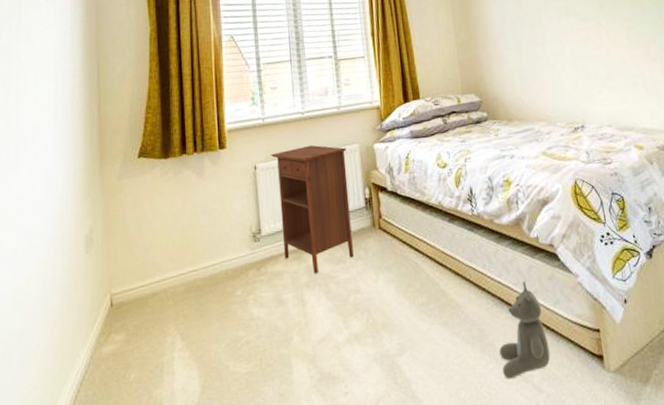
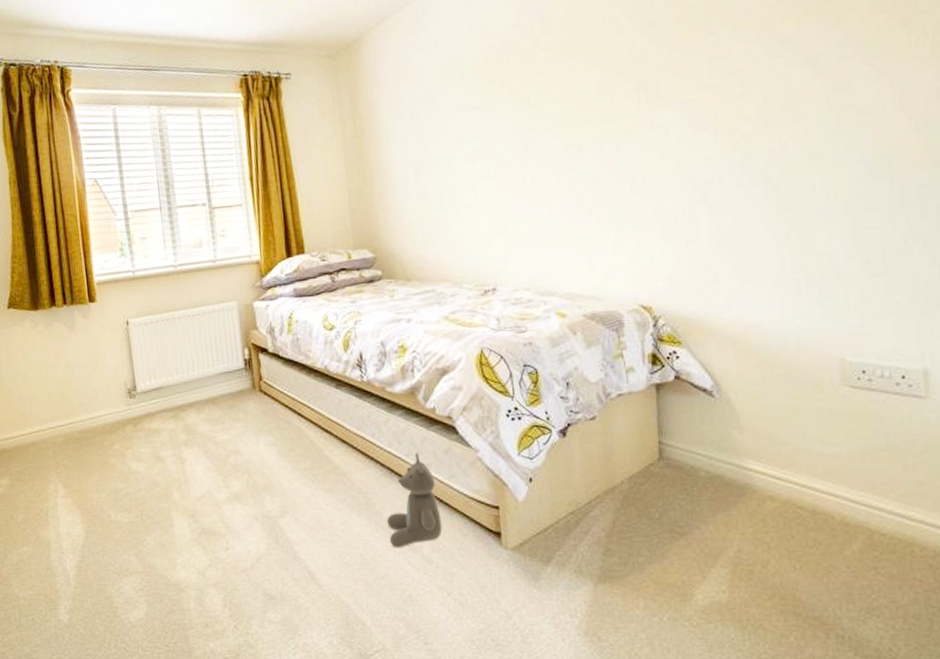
nightstand: present [270,145,354,273] -> none [142,301,233,432]

